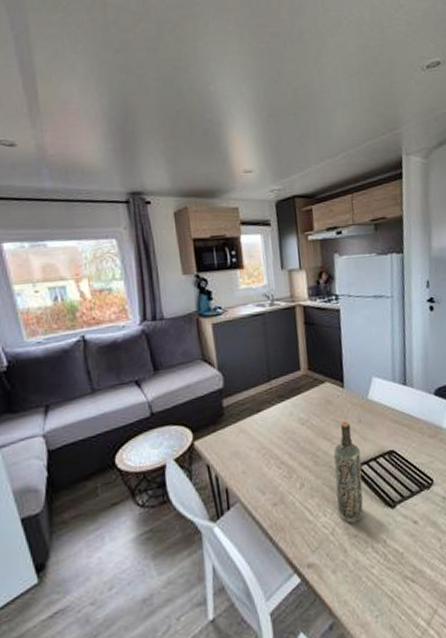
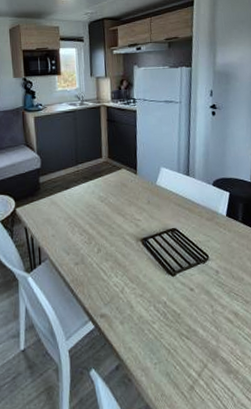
bottle: present [333,421,364,523] -> none [126,201,149,285]

